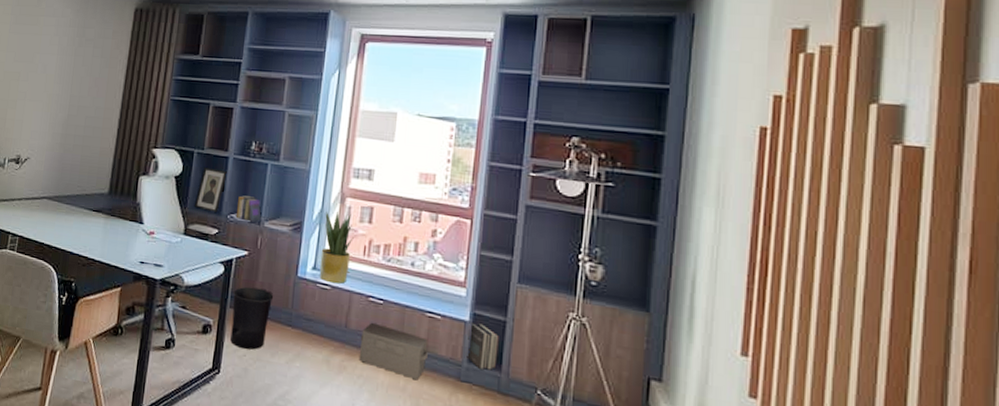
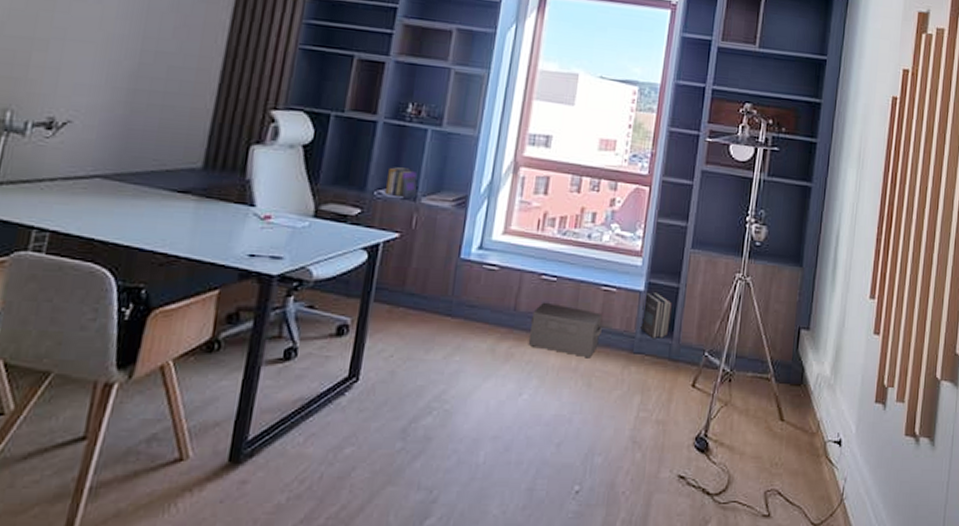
picture frame: present [194,167,227,212] -> none [328,134,375,188]
waste bin: present [230,286,274,350] -> none [373,275,431,348]
planter: present [319,210,355,284] -> none [485,181,529,264]

